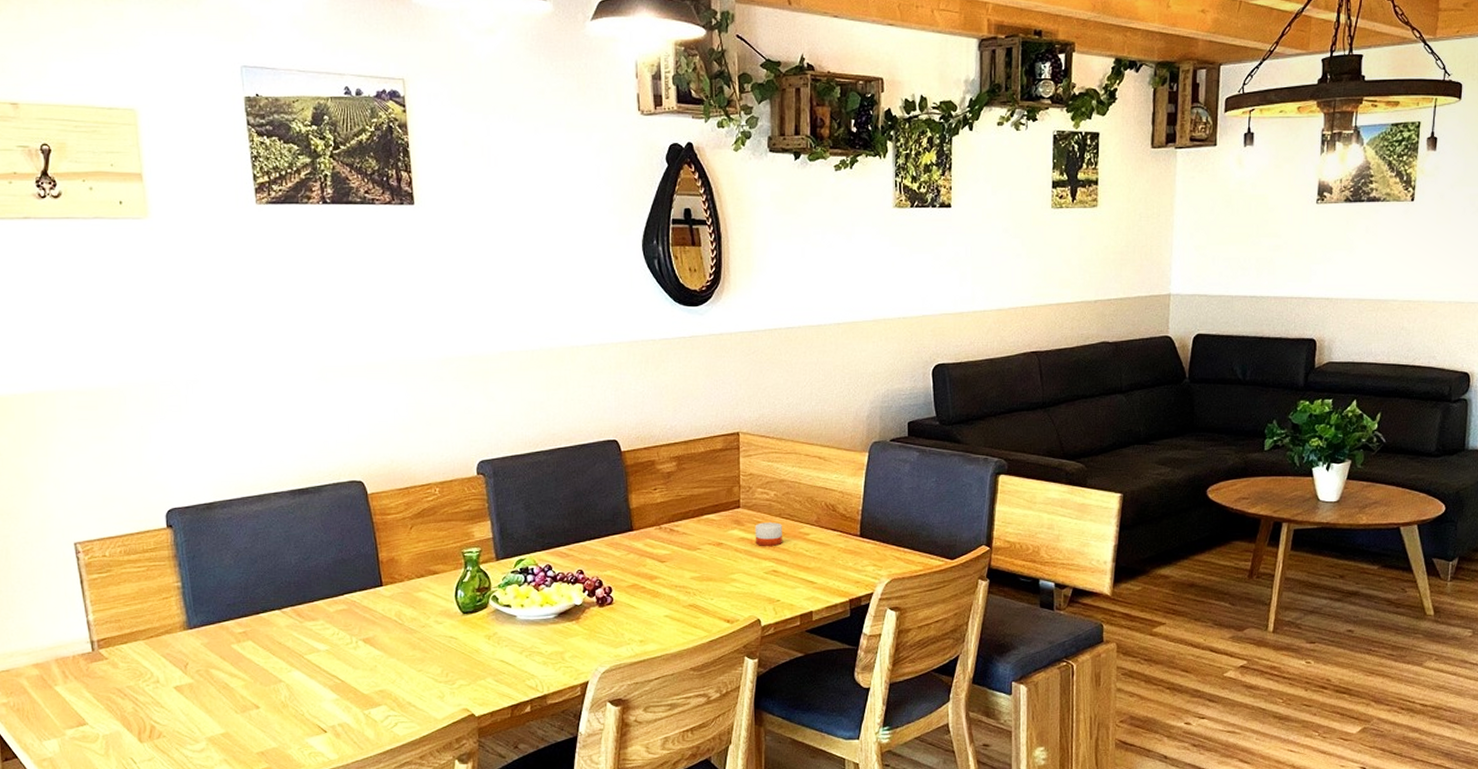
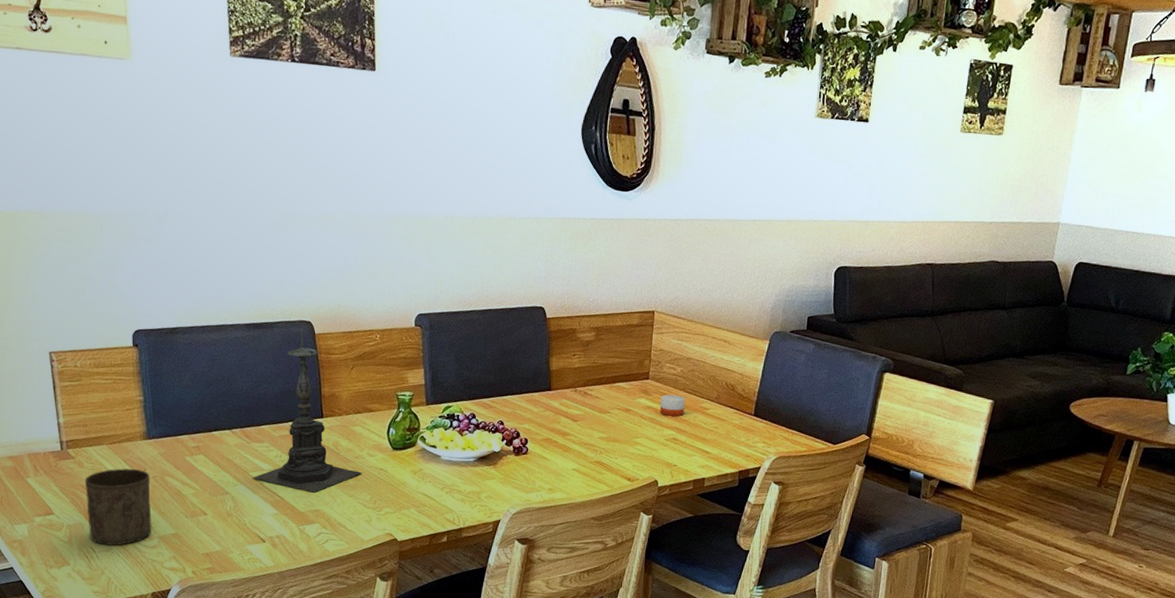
cup: none [120,665,198,754] -> present [85,468,151,545]
candle holder: none [308,490,430,671] -> present [252,329,362,493]

